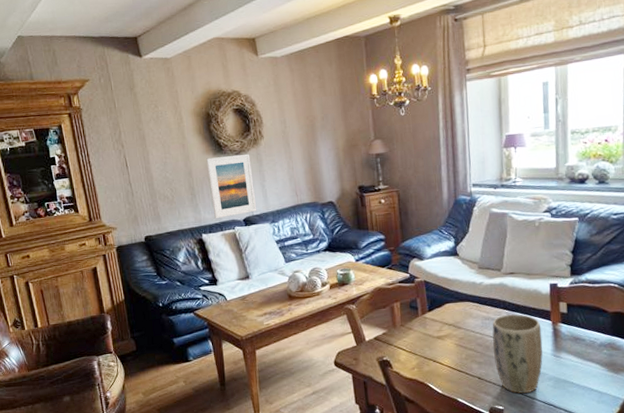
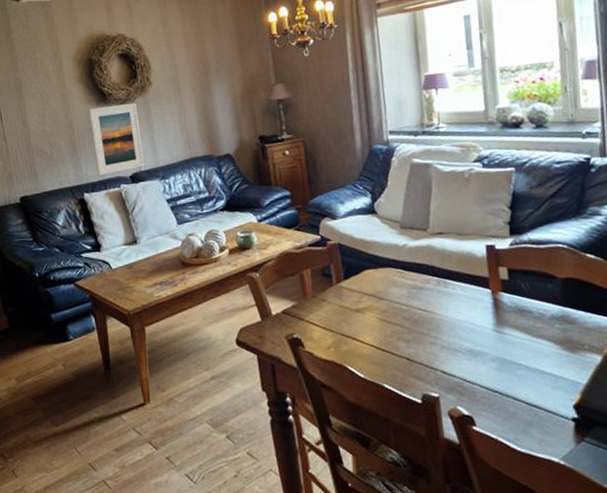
plant pot: present [492,314,543,394] -> none [420,281,483,378]

